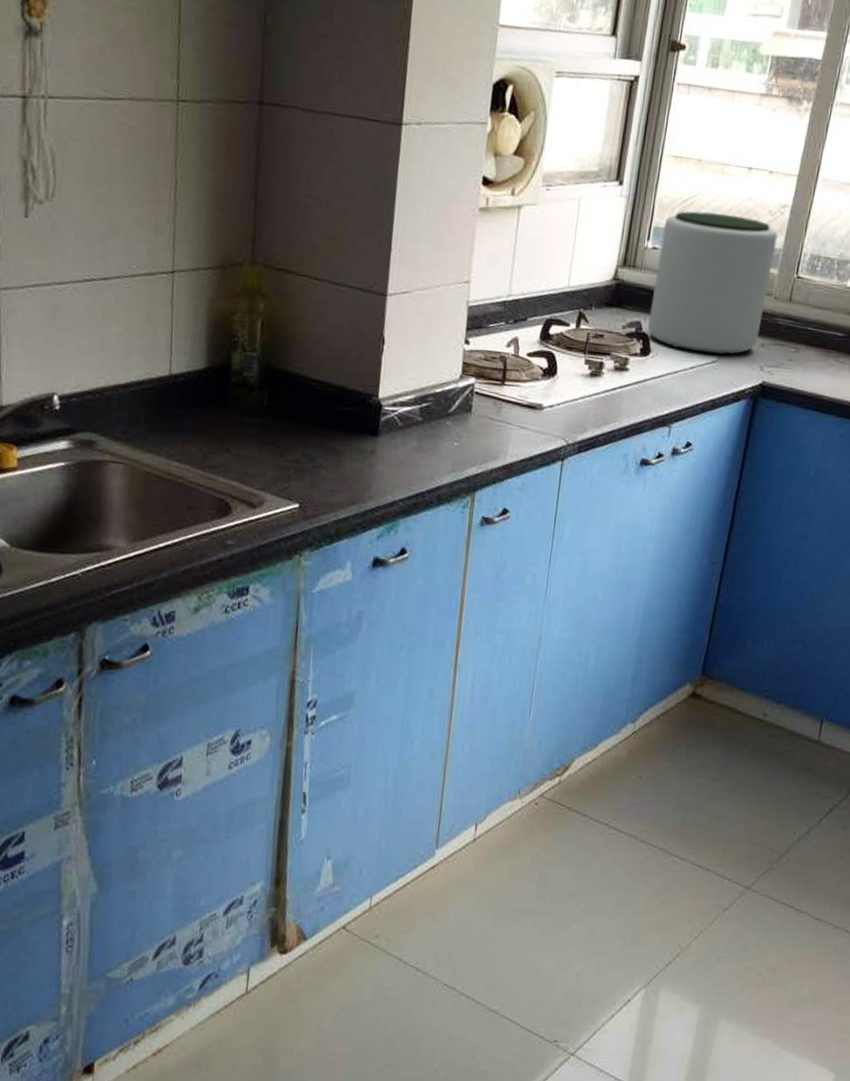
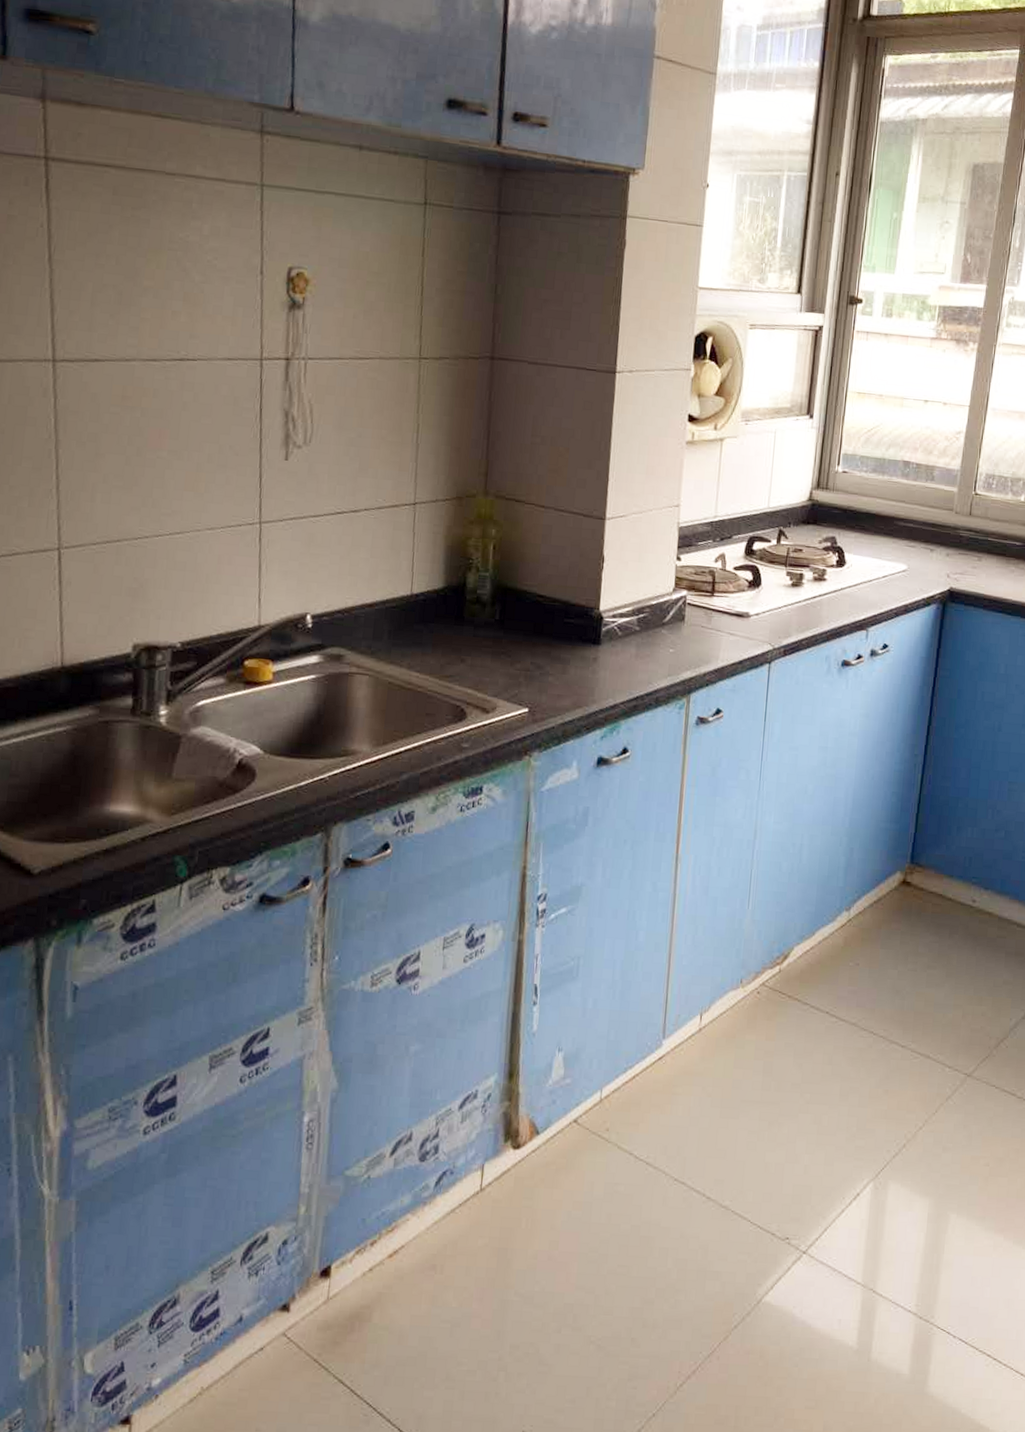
plant pot: present [647,211,778,356] -> none [842,439,955,565]

